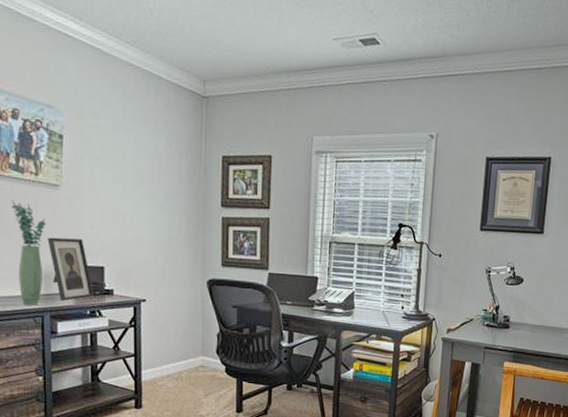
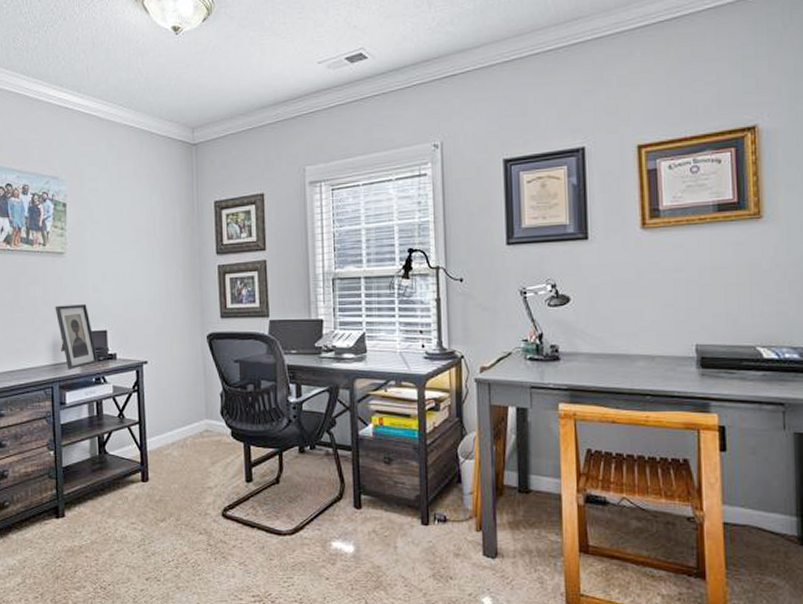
vase: present [11,200,47,305] -> none [23,273,54,377]

